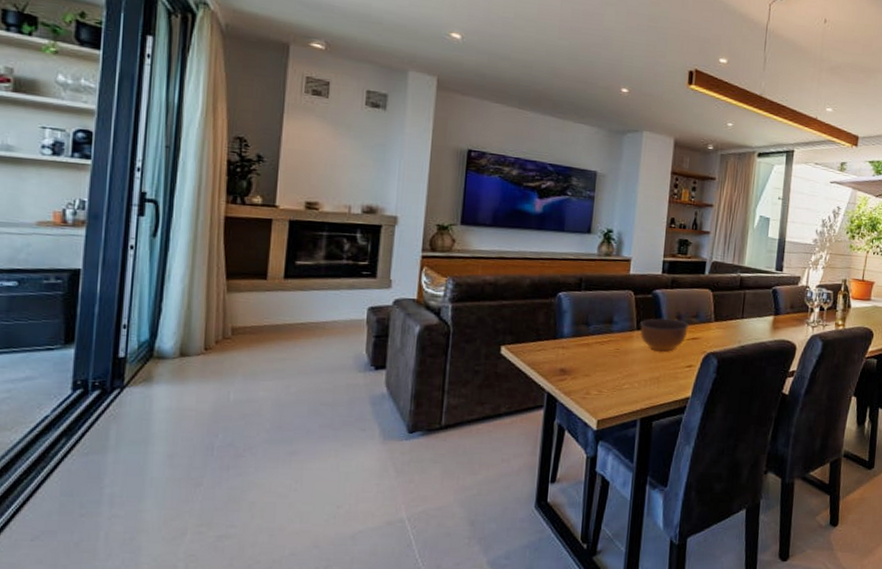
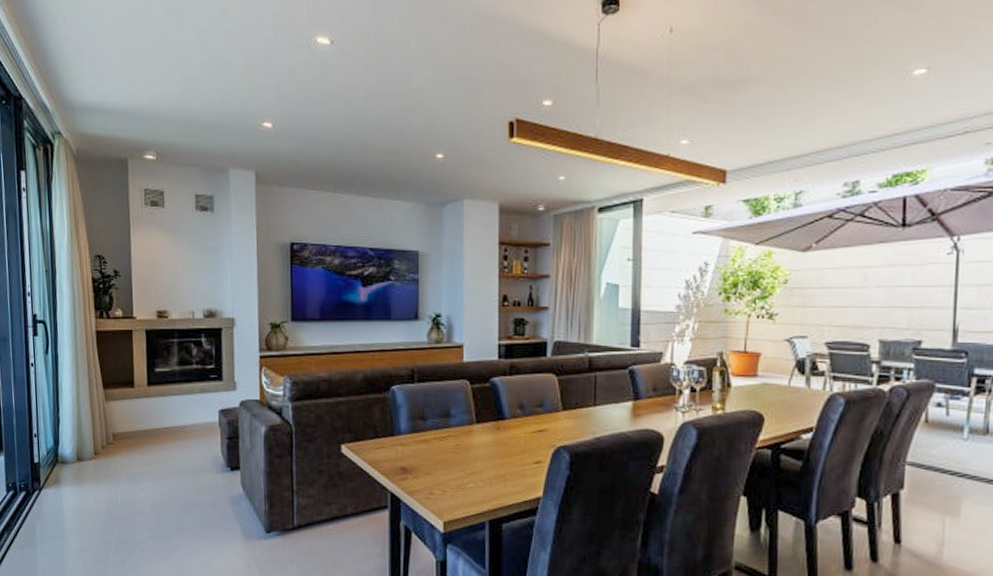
bowl: present [640,318,689,352] -> none [480,409,533,447]

